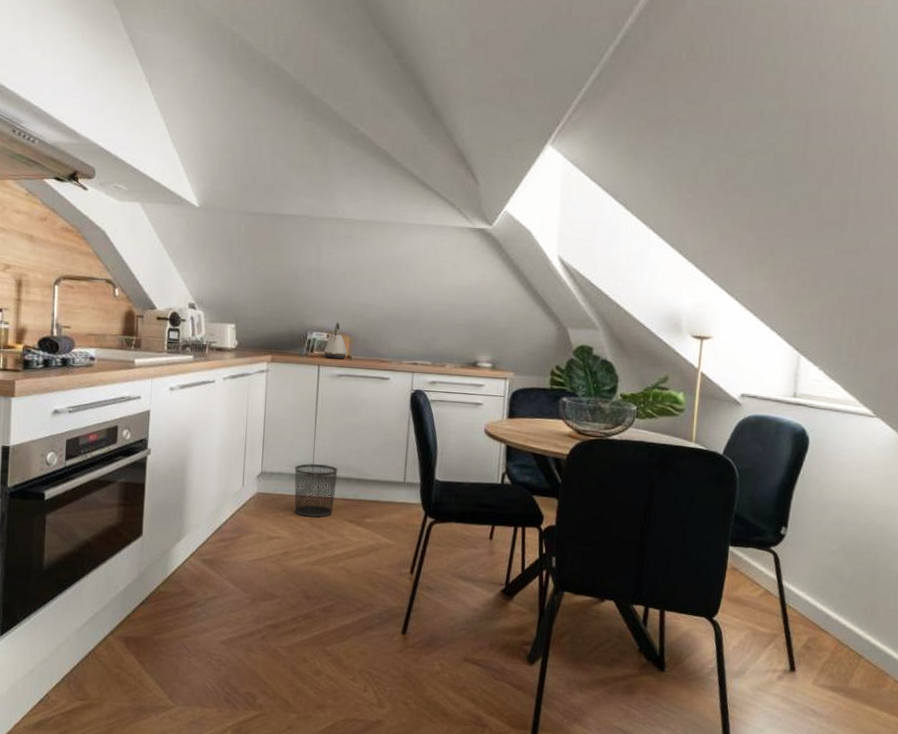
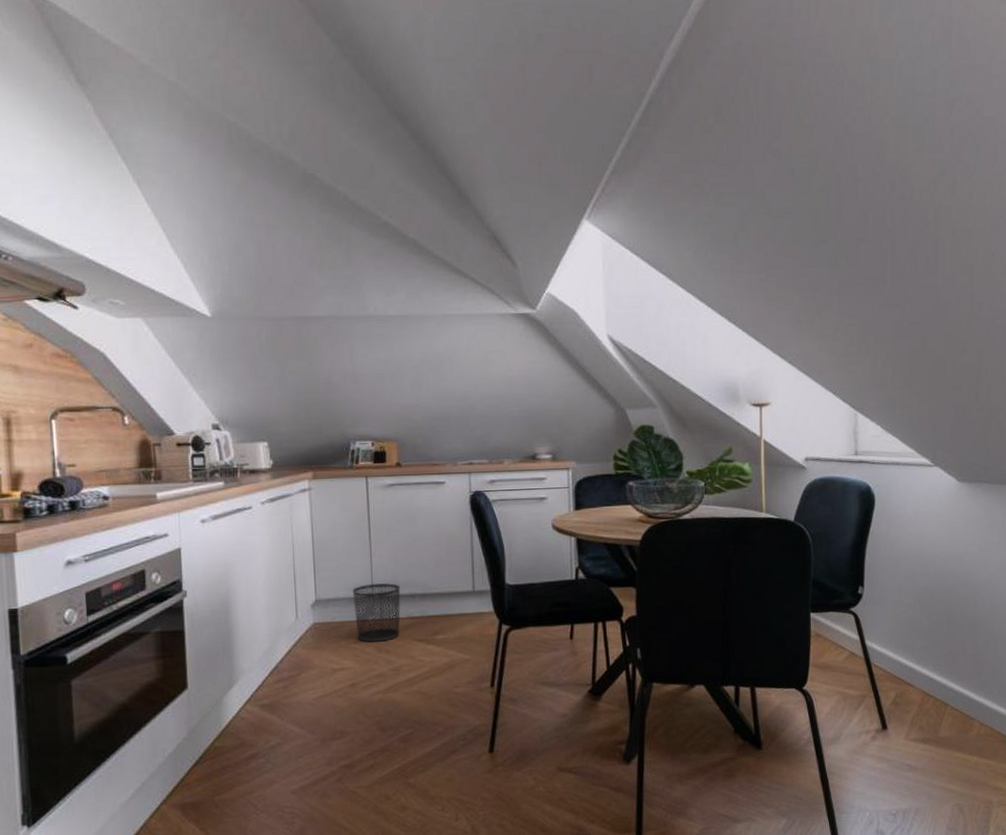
kettle: present [323,322,347,360] -> none [370,428,396,469]

